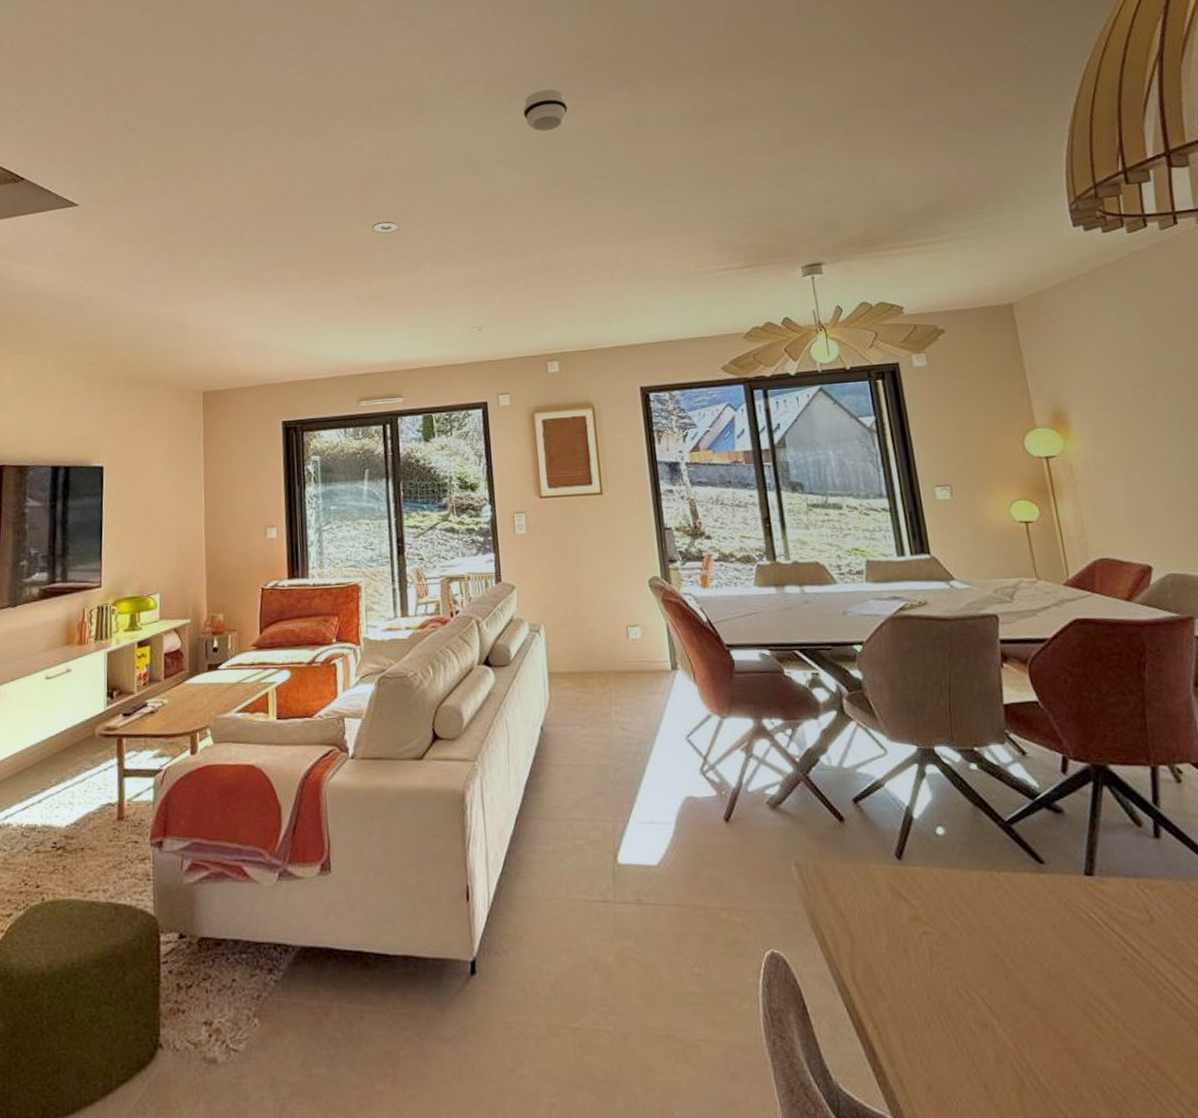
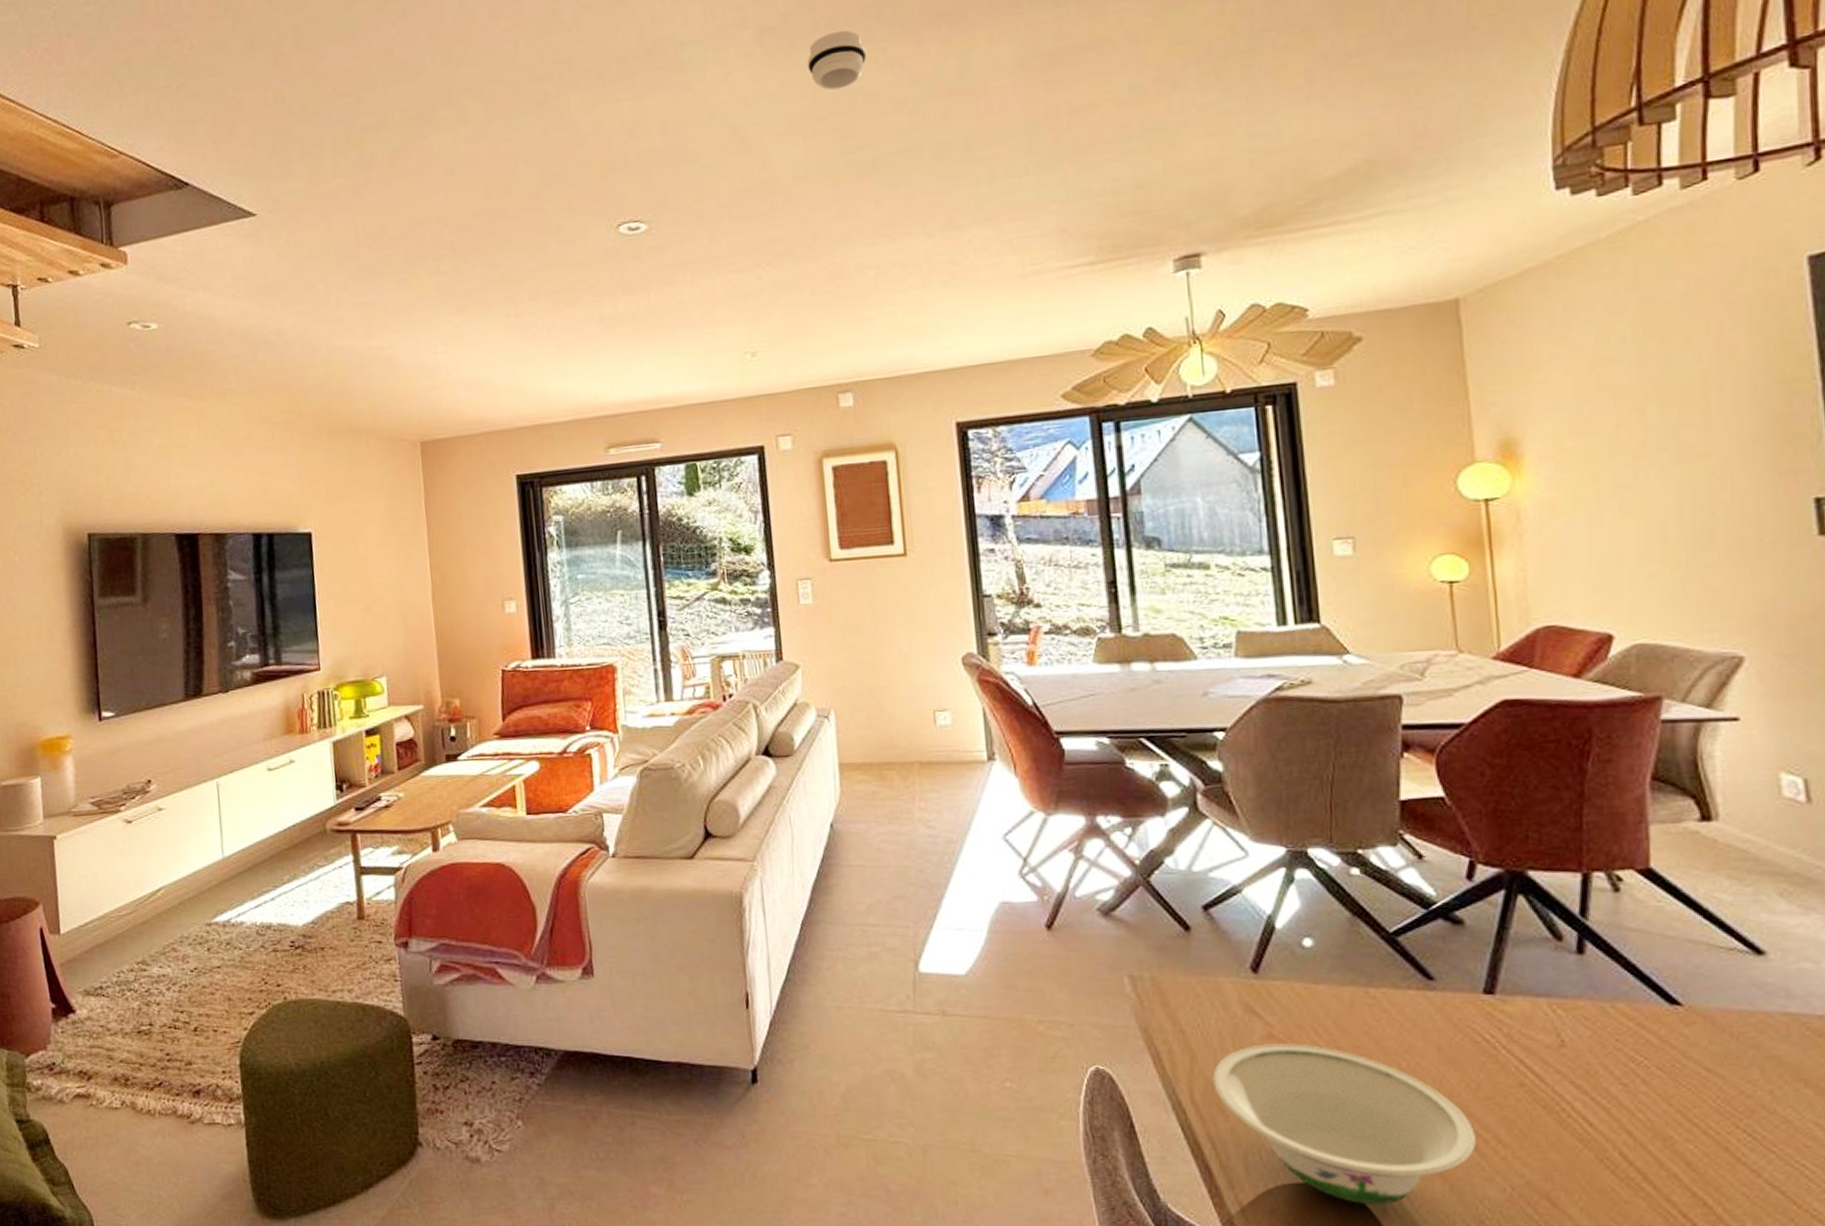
bowl: none [870,925,1092,1079] -> present [1213,1043,1476,1206]

